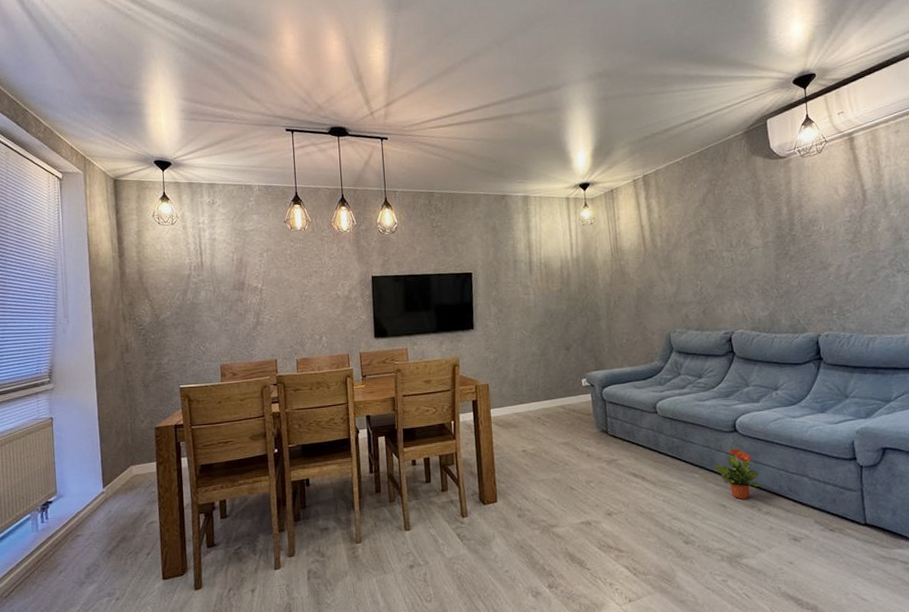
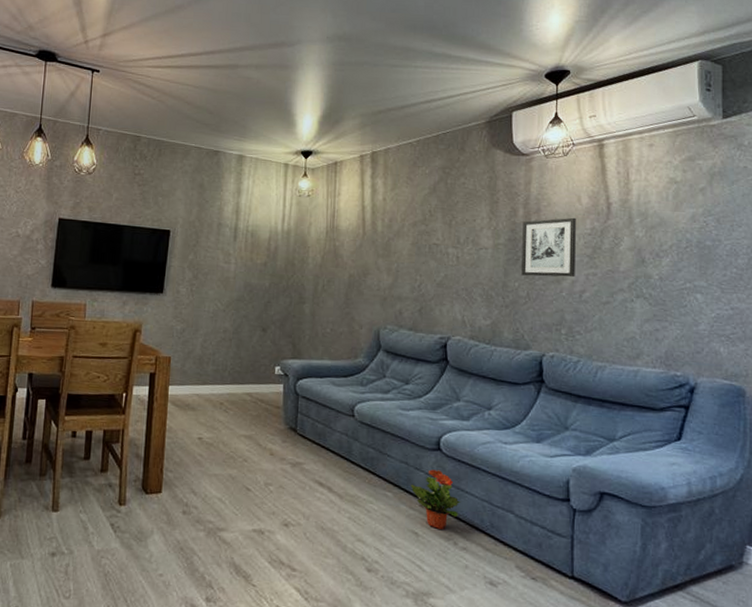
wall art: none [787,208,840,267] -> present [521,217,576,277]

